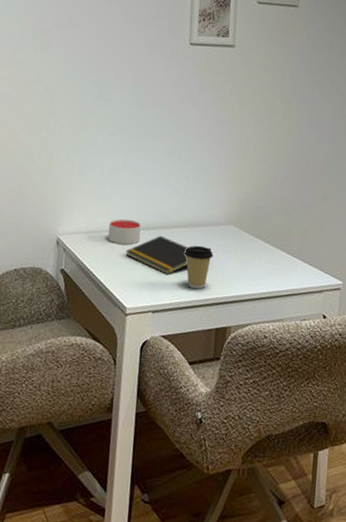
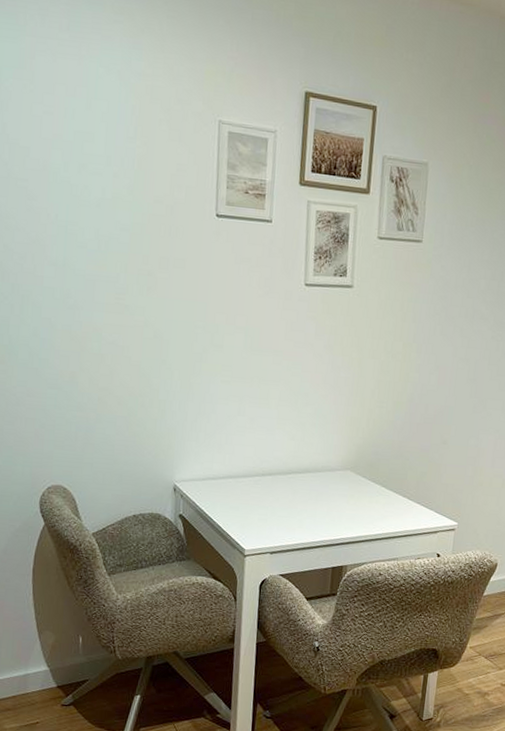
candle: present [107,218,141,245] -> none [224,465,257,491]
notepad: present [125,235,189,275] -> none [242,481,305,519]
coffee cup: present [184,245,214,289] -> none [301,490,330,531]

